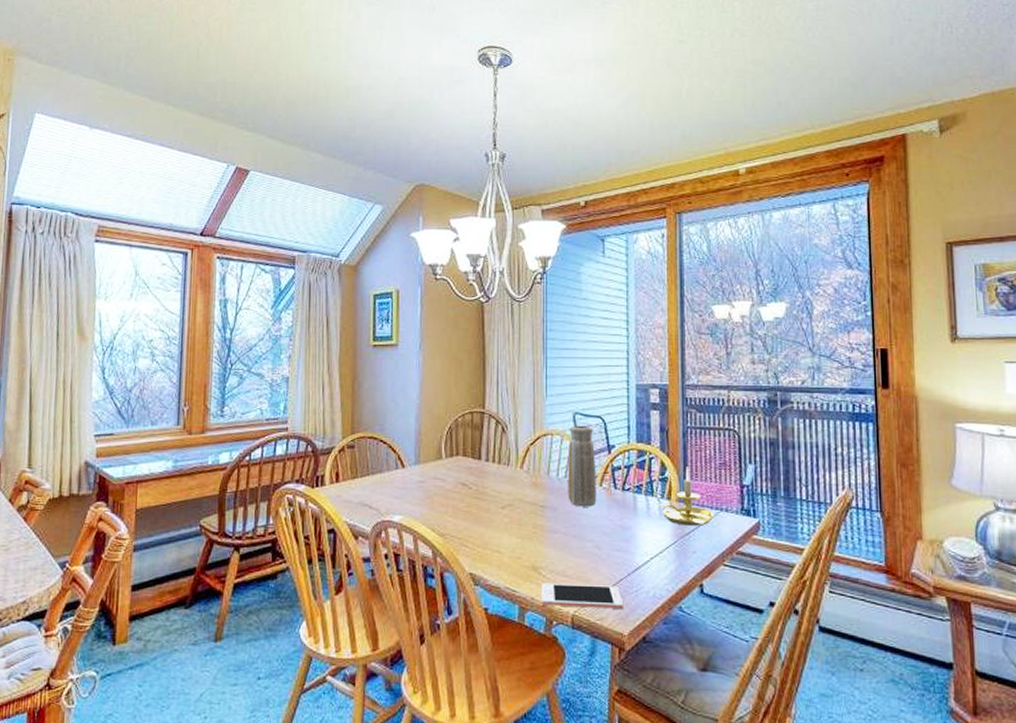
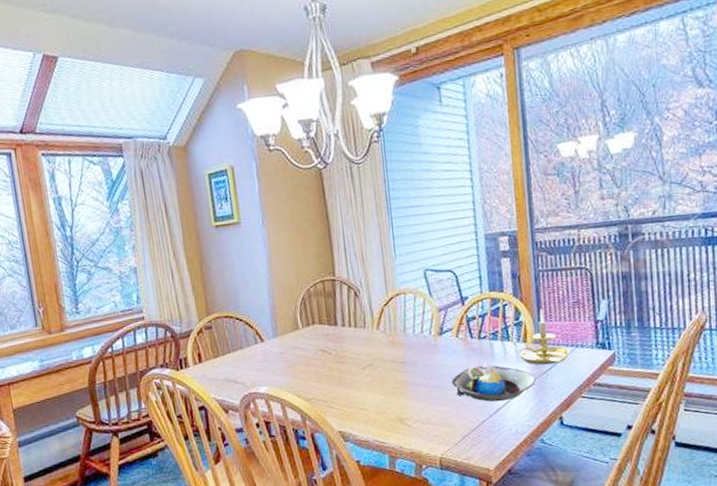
cell phone: present [541,583,624,609] -> none [408,427,488,452]
vase: present [568,425,597,507] -> none [421,280,454,359]
decorative bowl: none [591,516,678,560] -> present [451,362,536,402]

